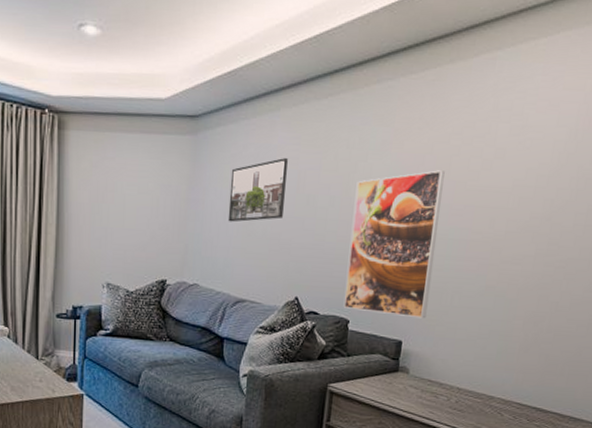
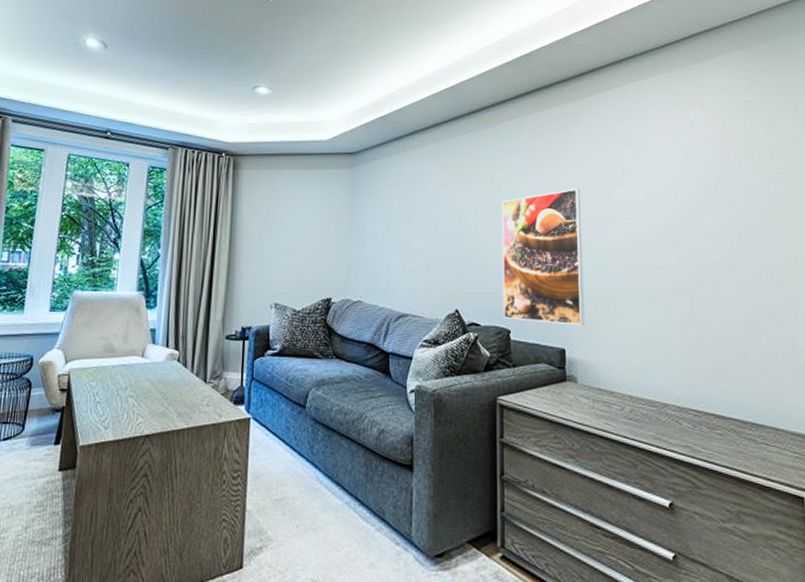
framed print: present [227,158,288,222] -> none [386,184,437,242]

